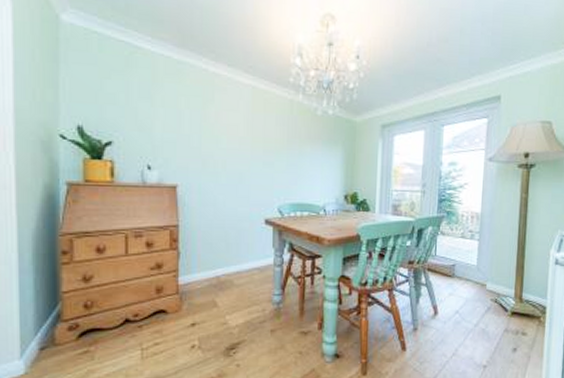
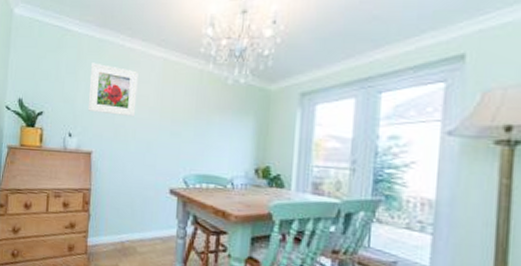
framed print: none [168,87,226,148] -> present [87,62,139,117]

